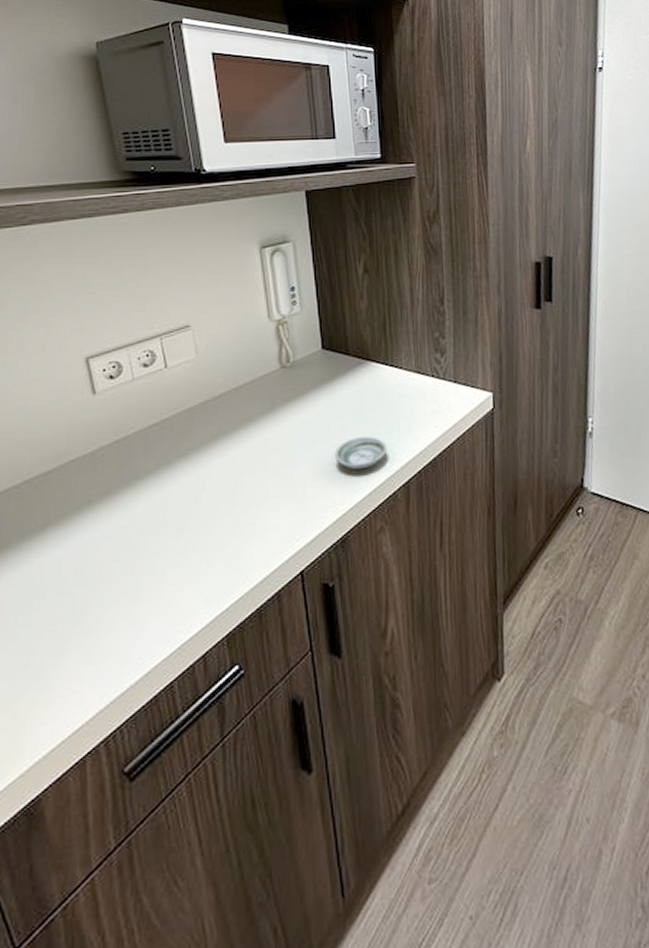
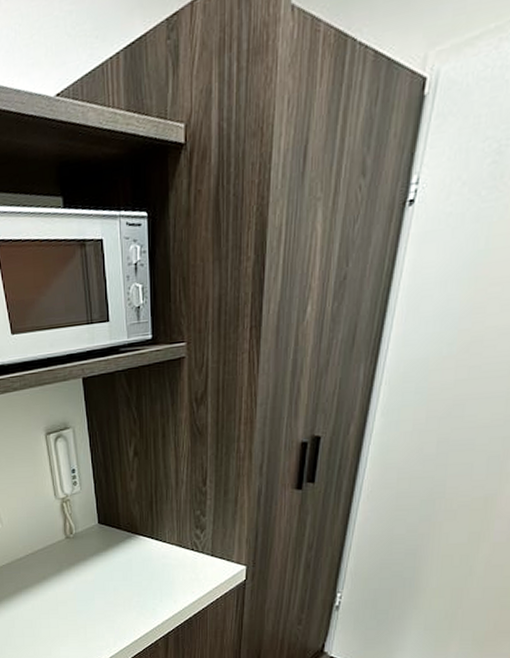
saucer: present [335,436,388,470] -> none [109,596,151,622]

